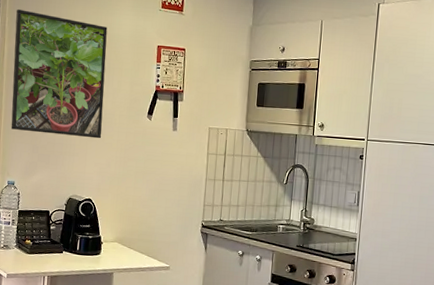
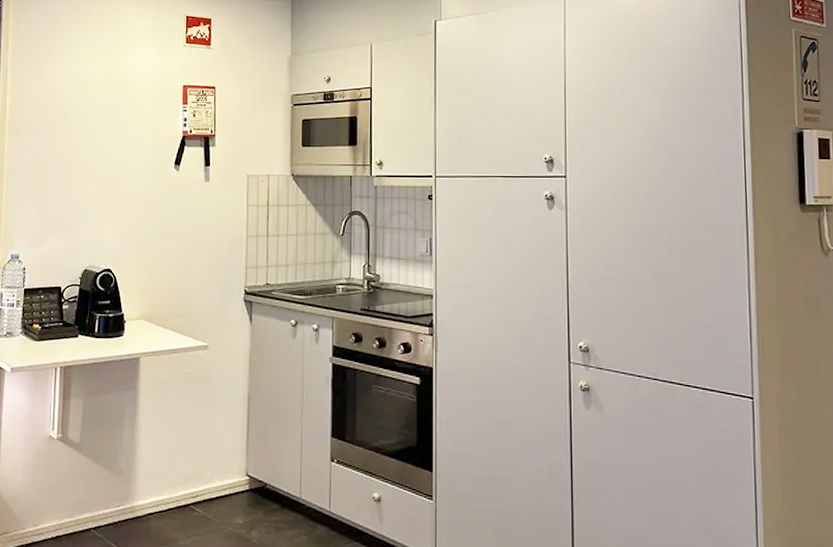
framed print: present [11,8,108,139] -> none [14,55,125,197]

